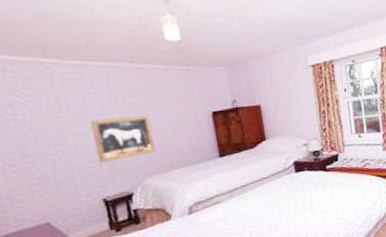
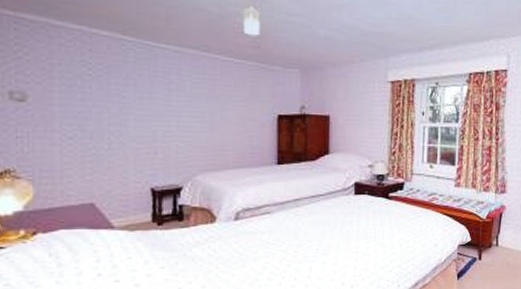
wall art: present [90,114,157,163] -> none [154,105,215,150]

